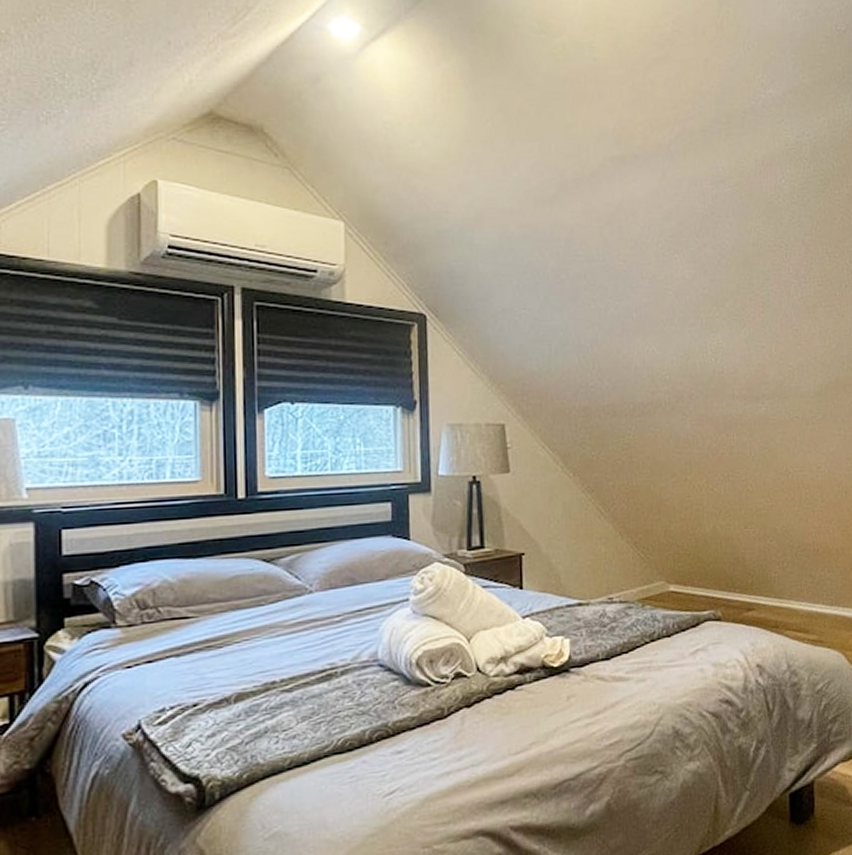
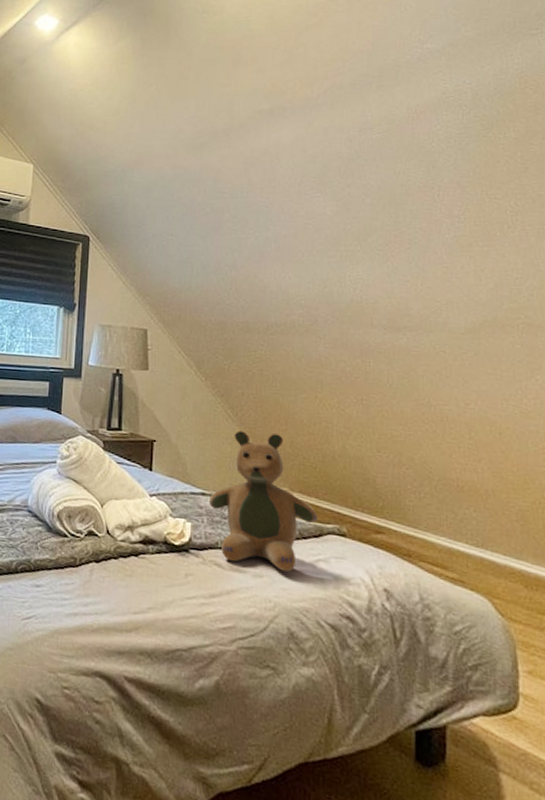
teddy bear: none [586,524,695,672] -> present [208,430,318,572]

